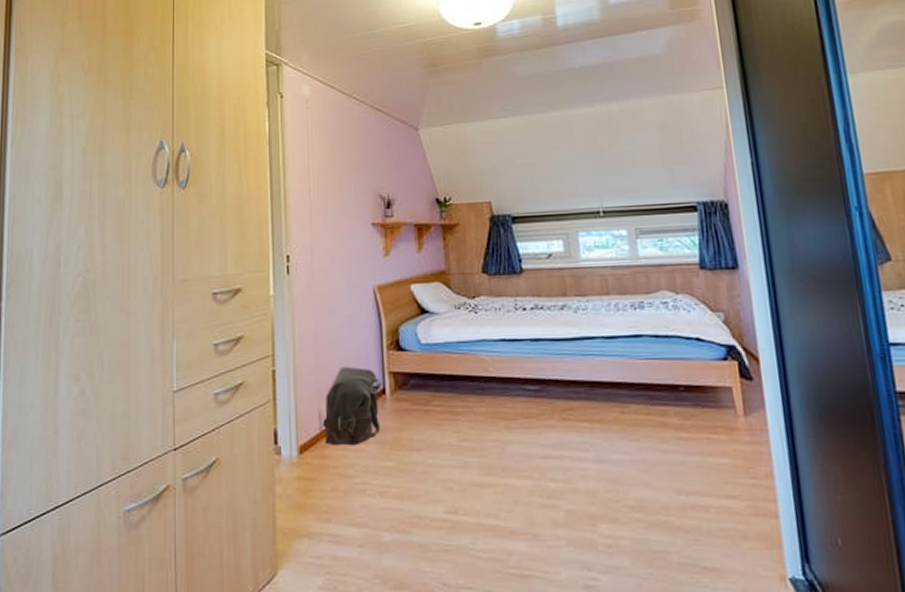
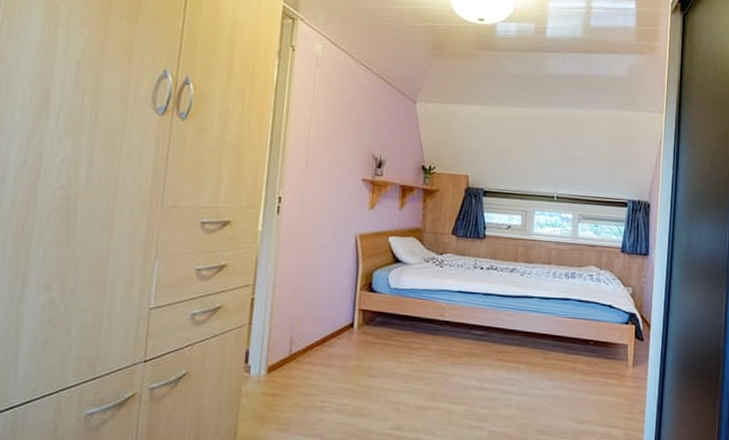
duffel bag: present [322,366,382,446] -> none [292,300,352,369]

